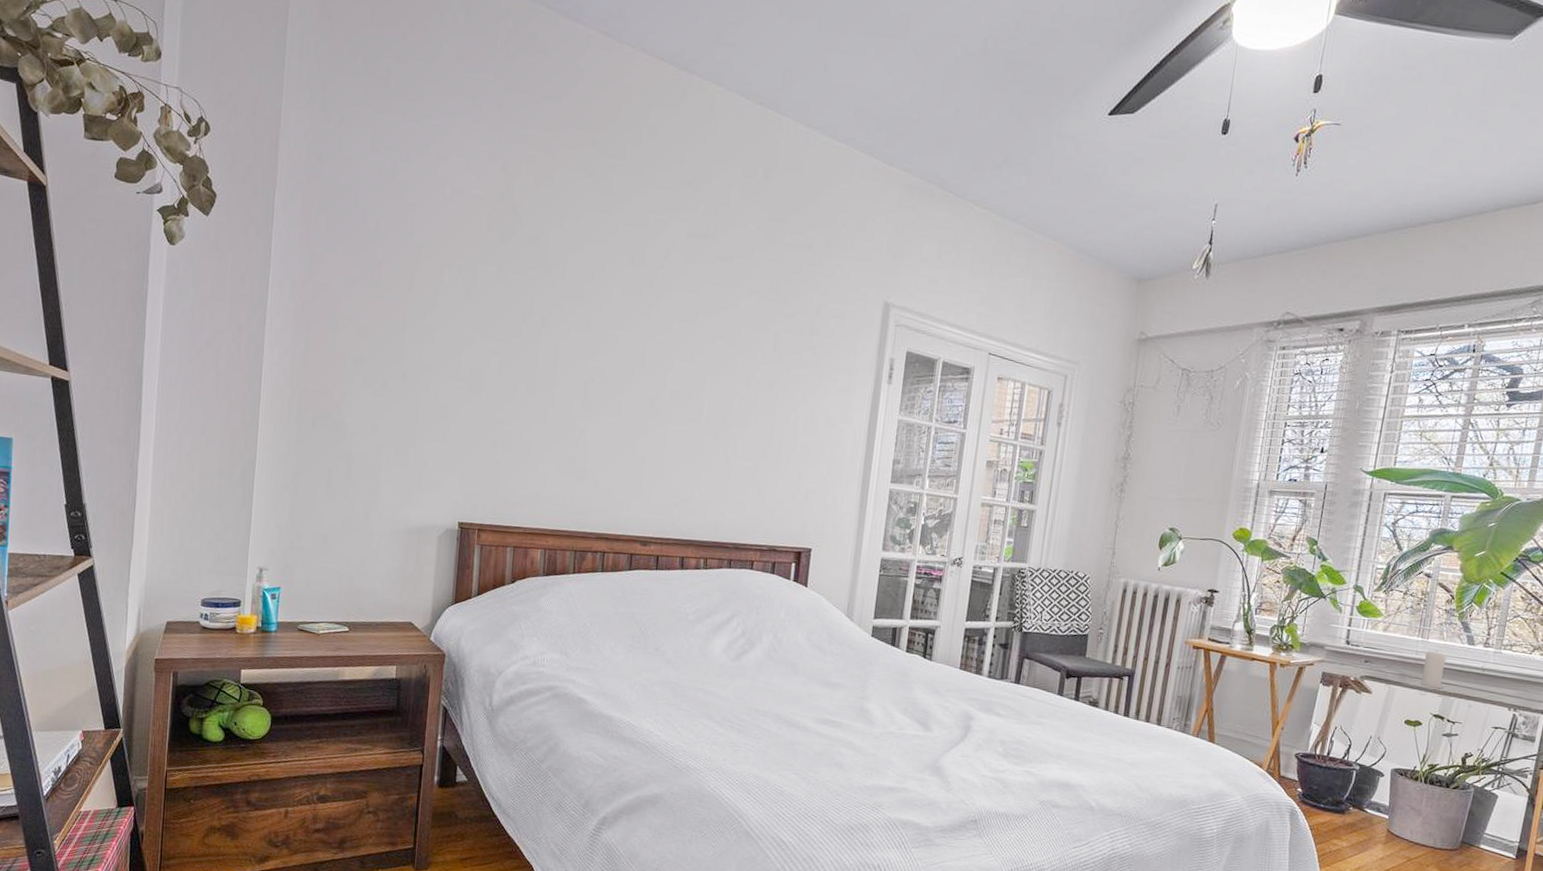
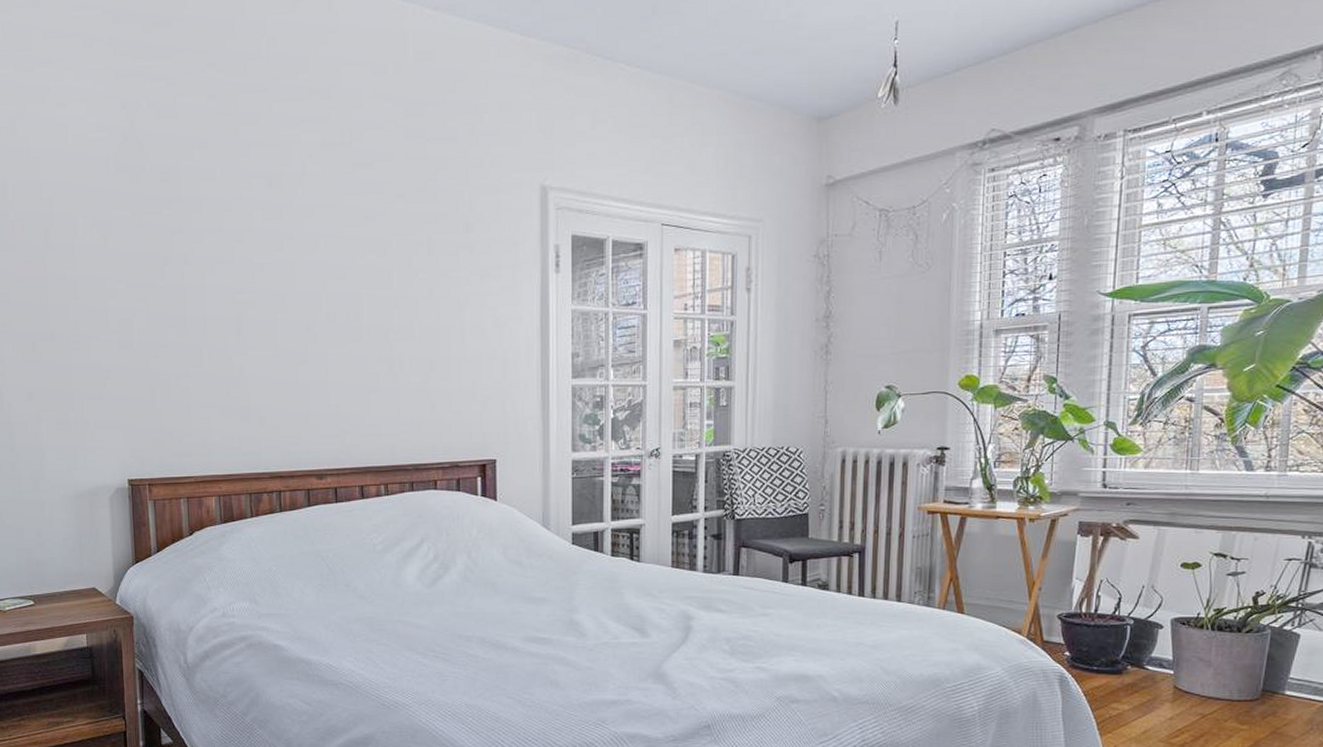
candle: present [1421,650,1447,689] -> none [1195,481,1222,524]

